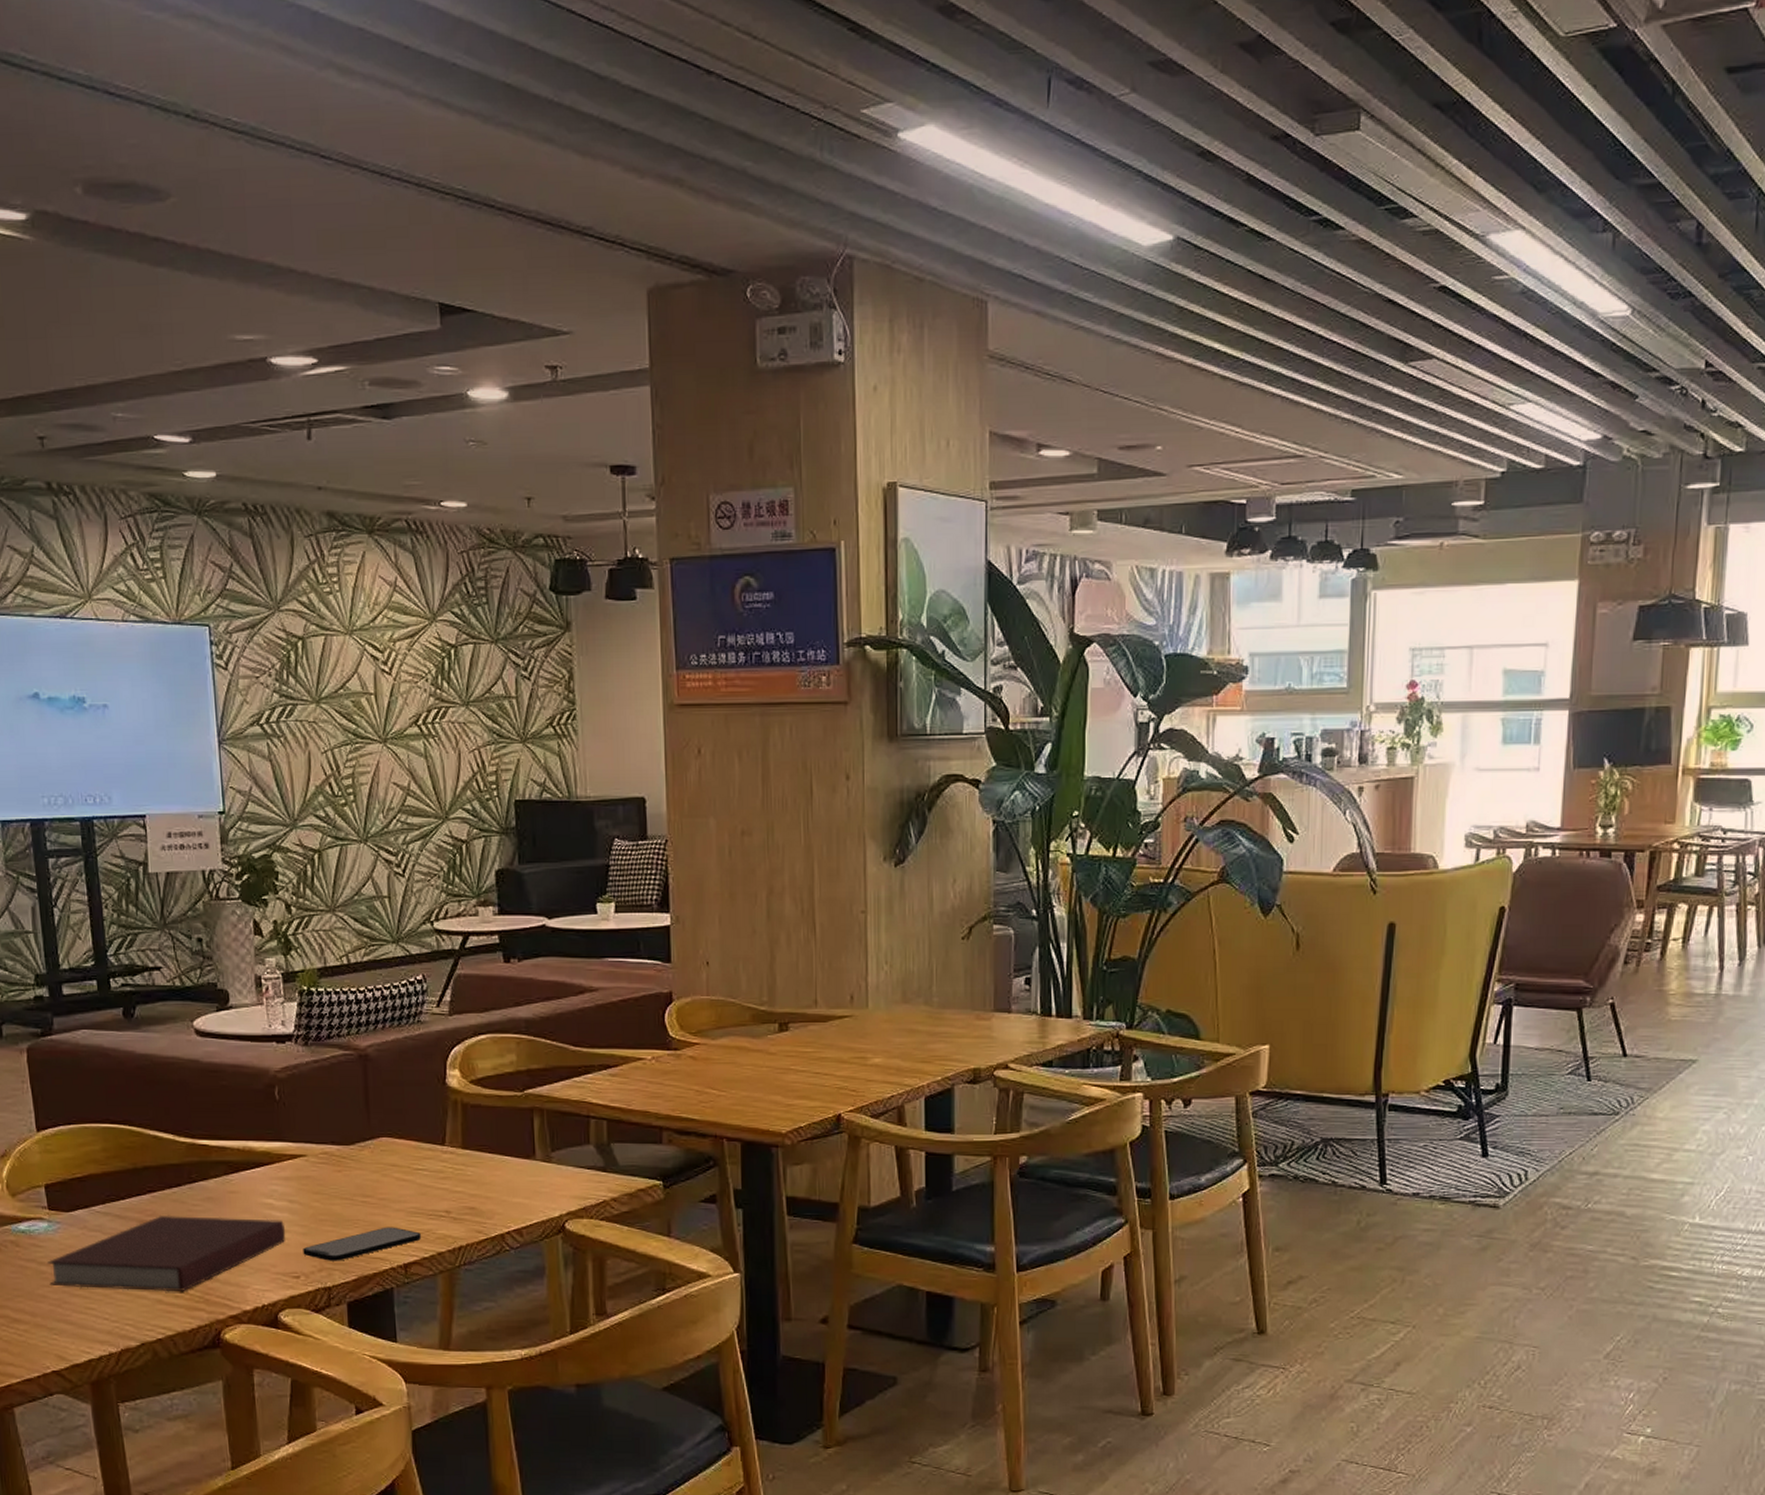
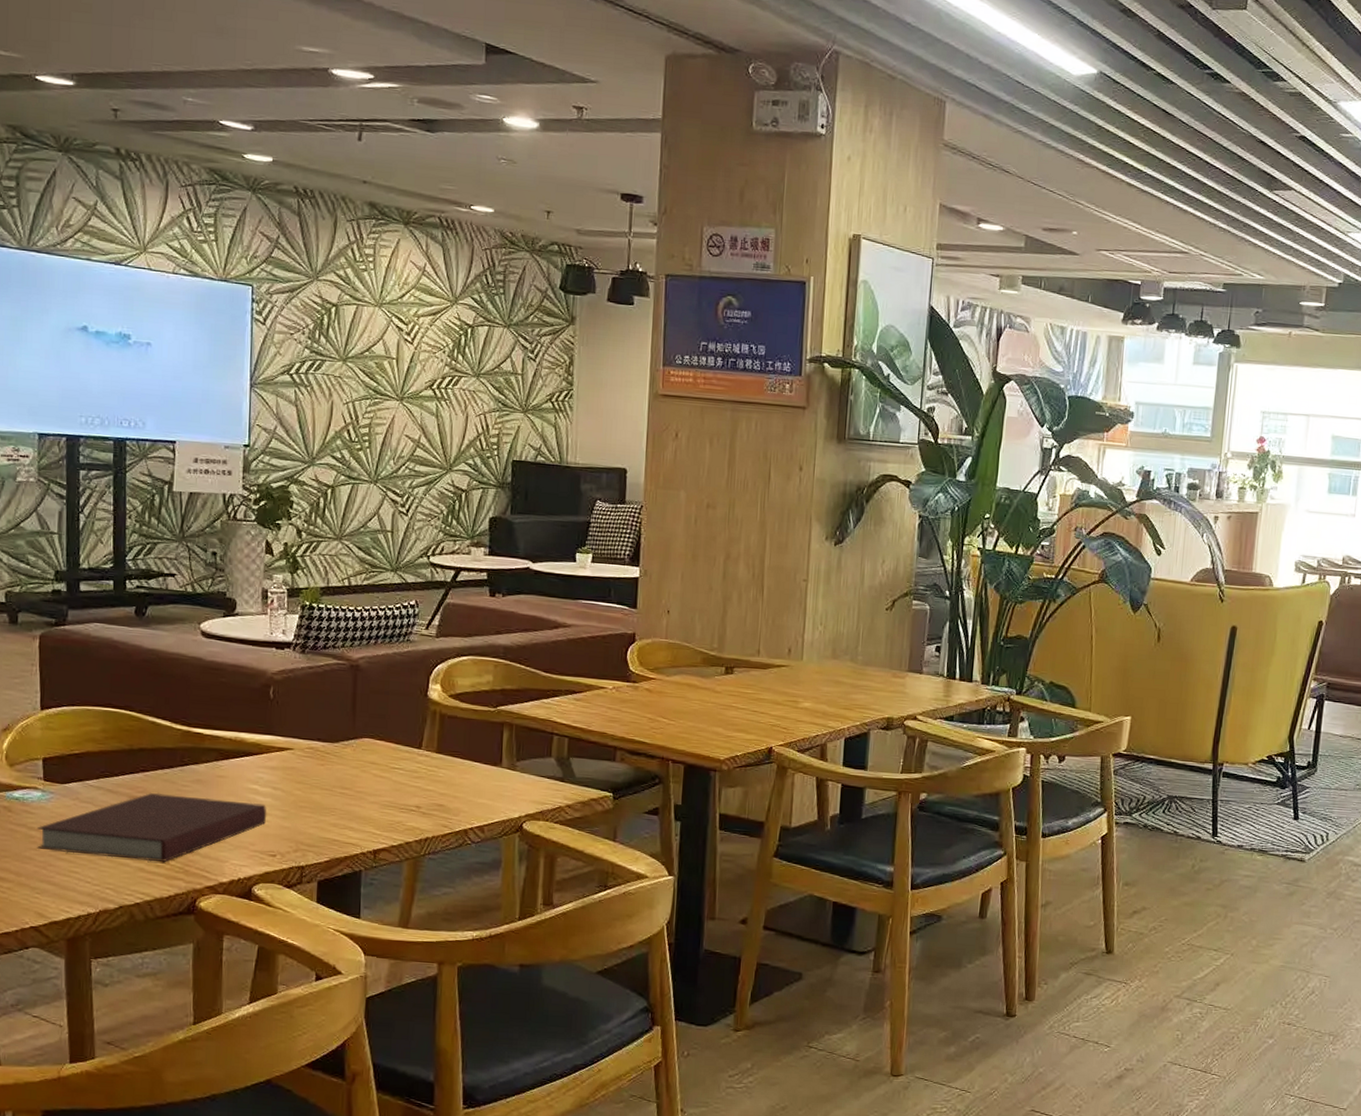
smartphone: present [303,1227,421,1261] -> none [281,816,392,844]

